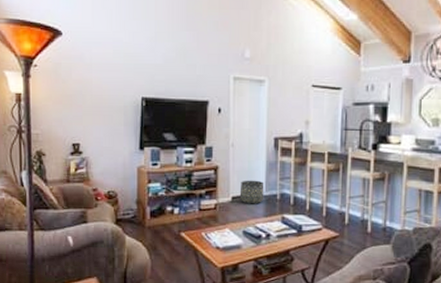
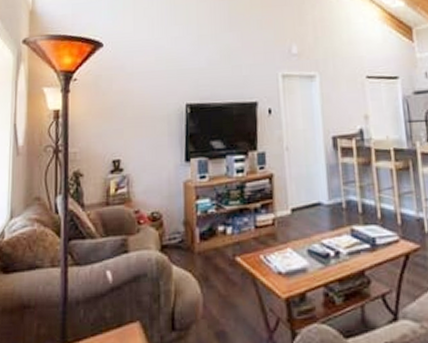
basket: present [239,180,265,204] -> none [299,187,328,216]

